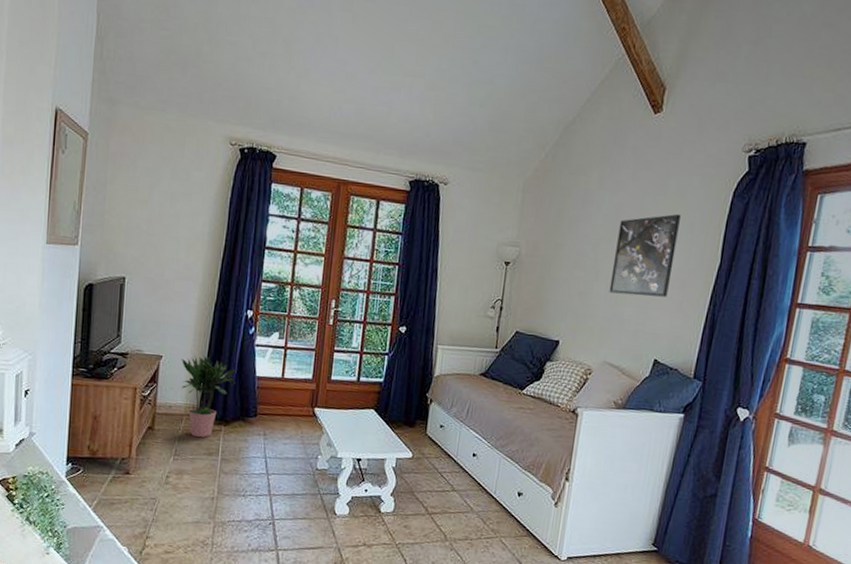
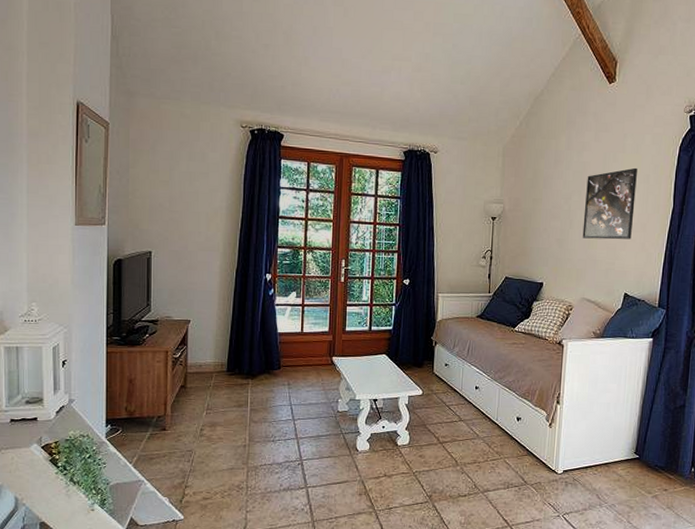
potted plant: present [181,355,237,438] -> none [207,317,260,392]

